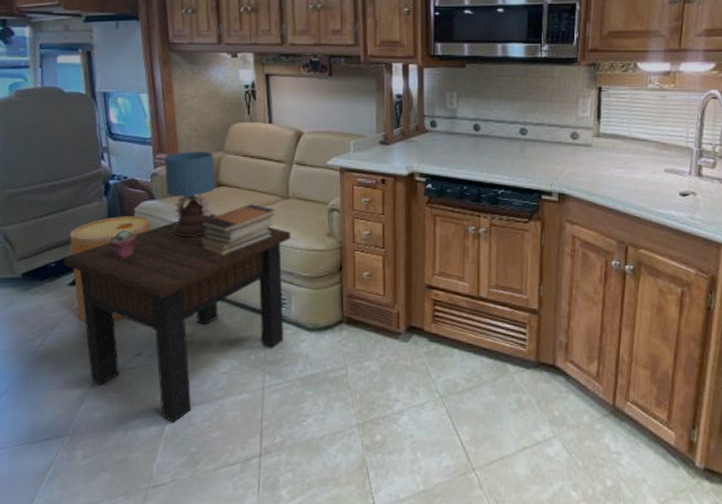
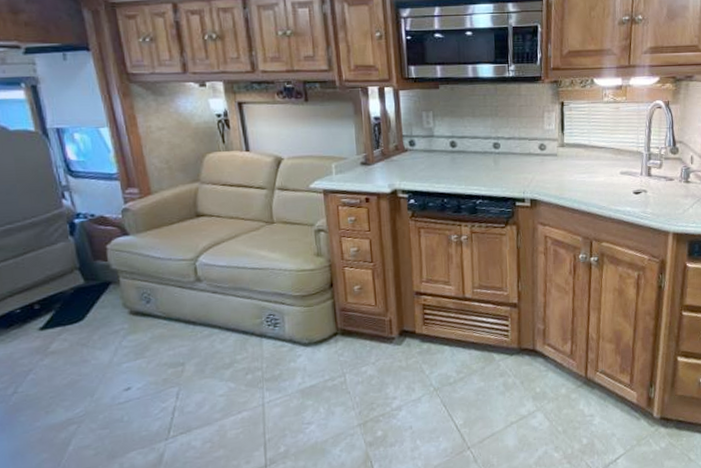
side table: present [63,213,291,423] -> none [30,243,280,450]
basket: present [70,216,150,322] -> none [34,253,126,364]
potted succulent: present [109,230,136,260] -> none [81,268,112,298]
table lamp: present [163,152,216,237] -> none [134,183,195,270]
book stack: present [200,204,276,255] -> none [181,231,262,284]

